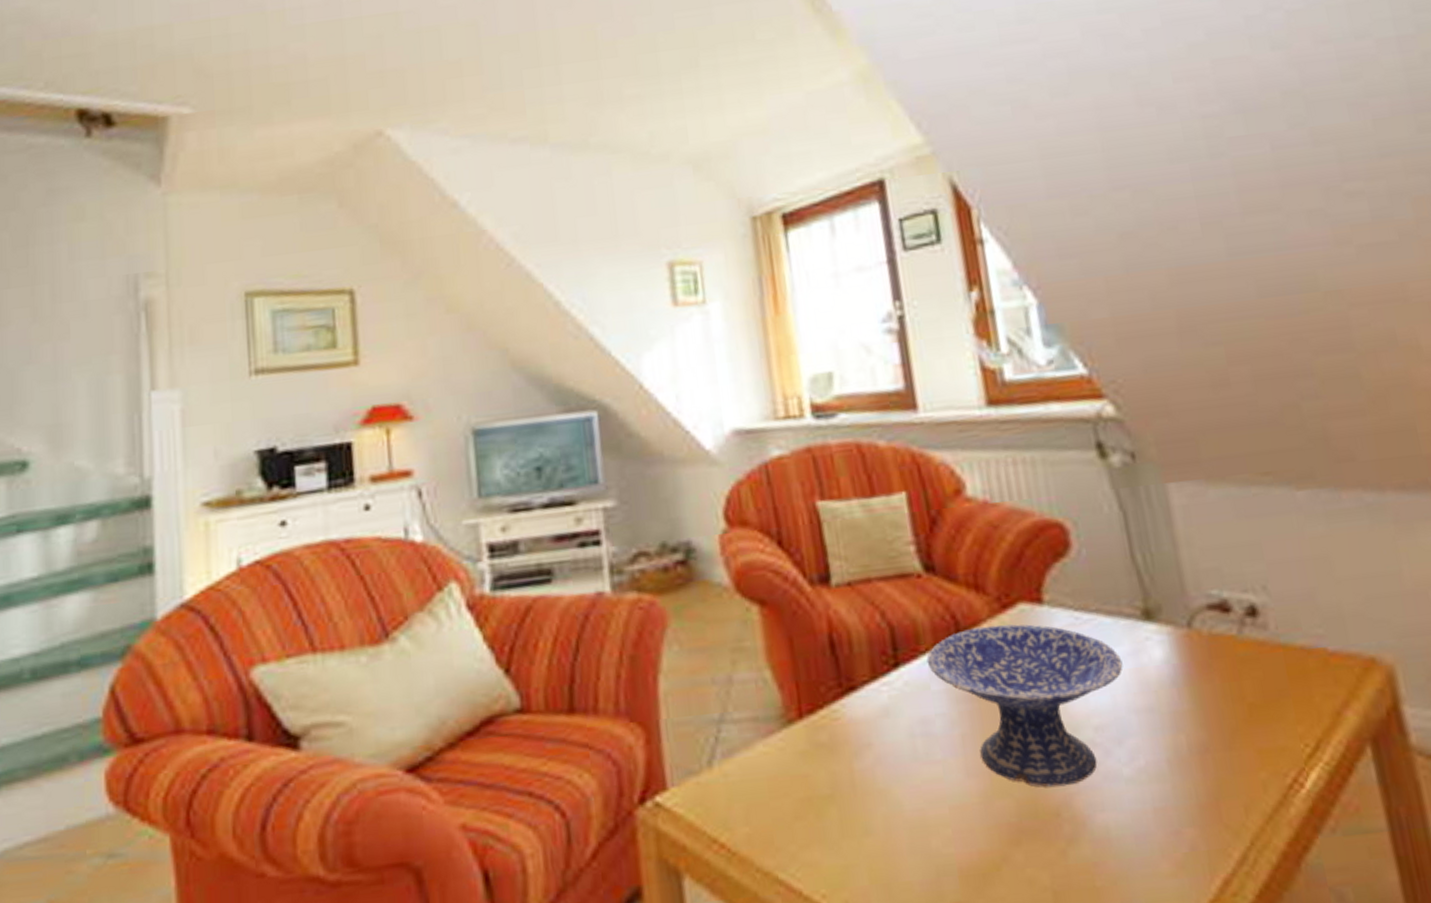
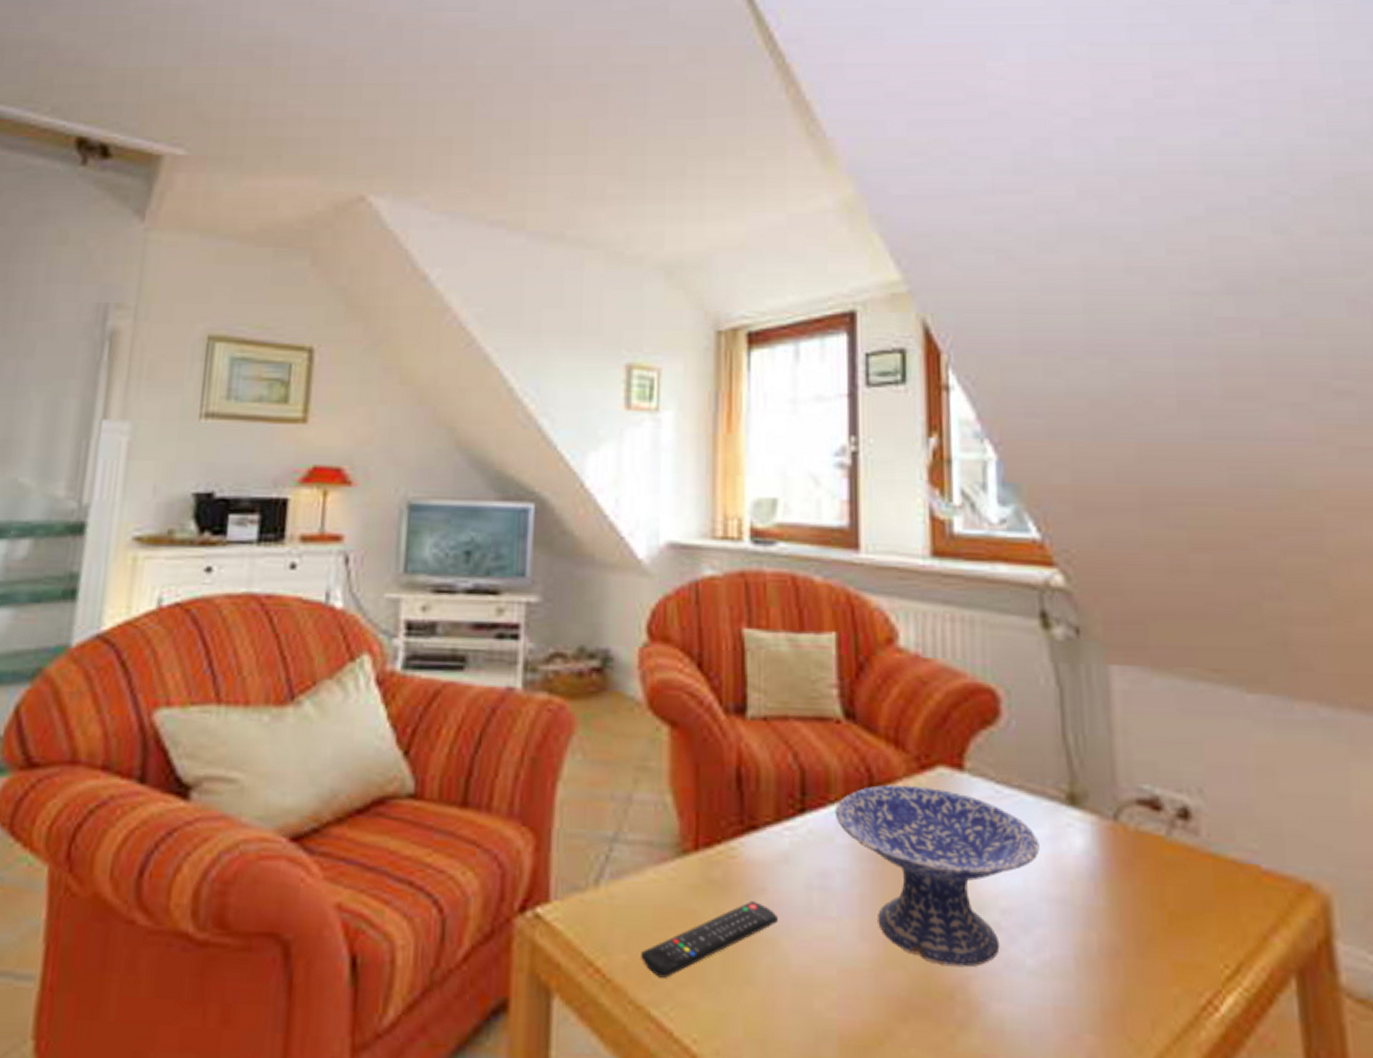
remote control: none [761,756,888,843] -> present [641,900,779,978]

